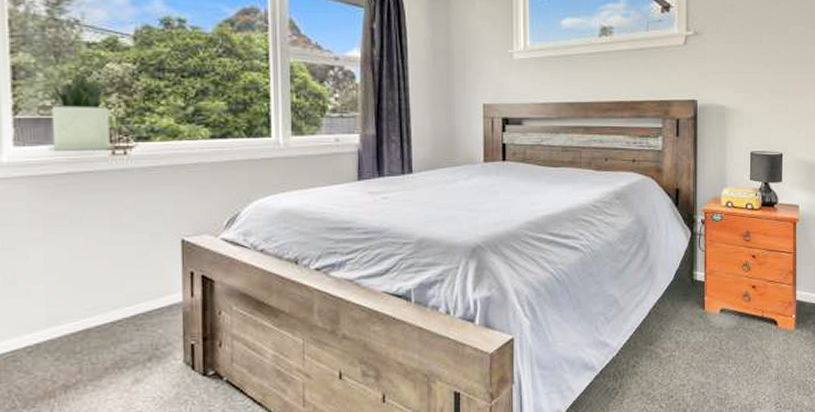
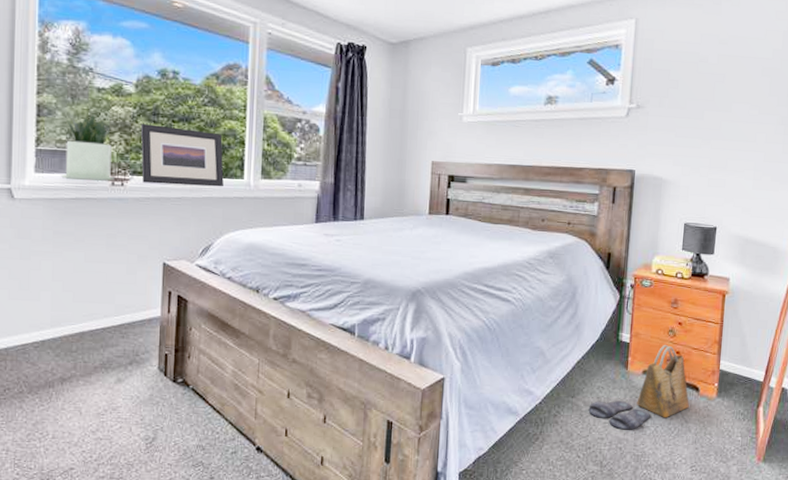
picture frame: none [143,80,248,150] -> present [140,123,224,187]
slippers: none [669,342,731,374] -> present [589,400,650,430]
grocery bag: none [716,279,769,357] -> present [636,344,689,418]

